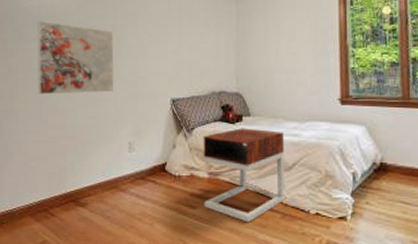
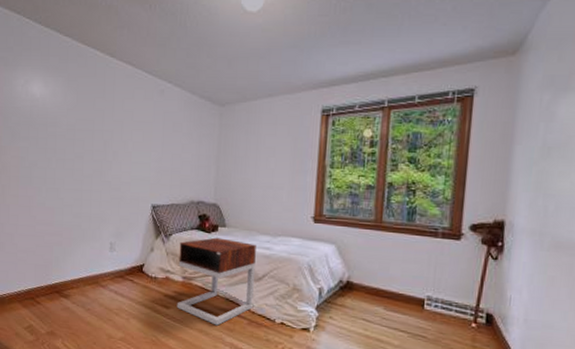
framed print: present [38,20,115,95] -> none [28,121,100,195]

